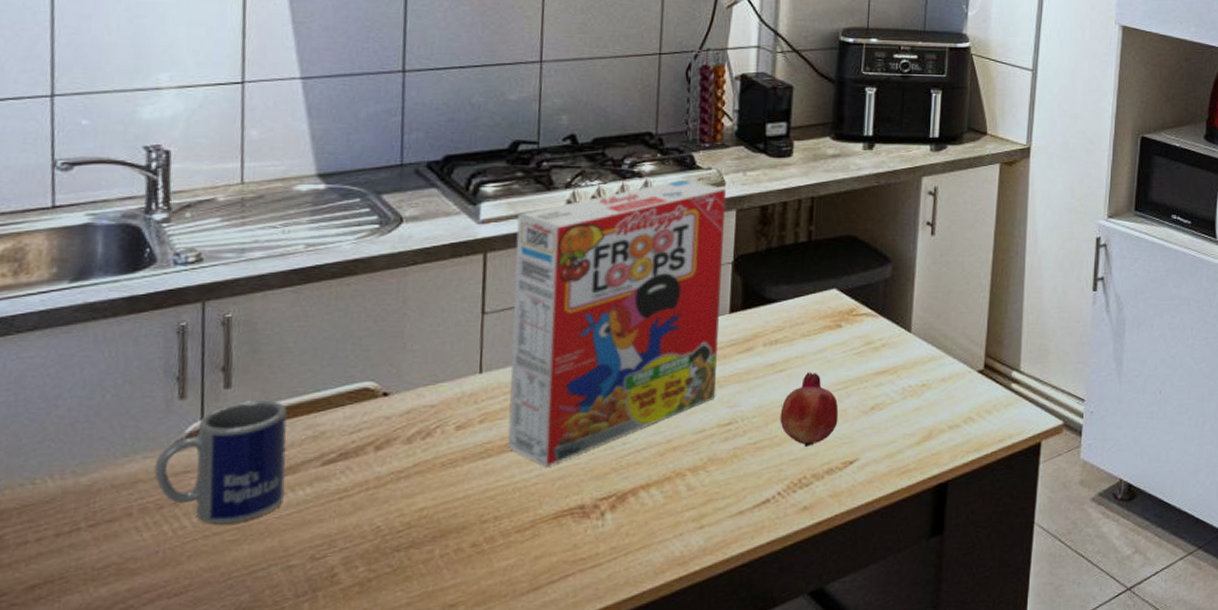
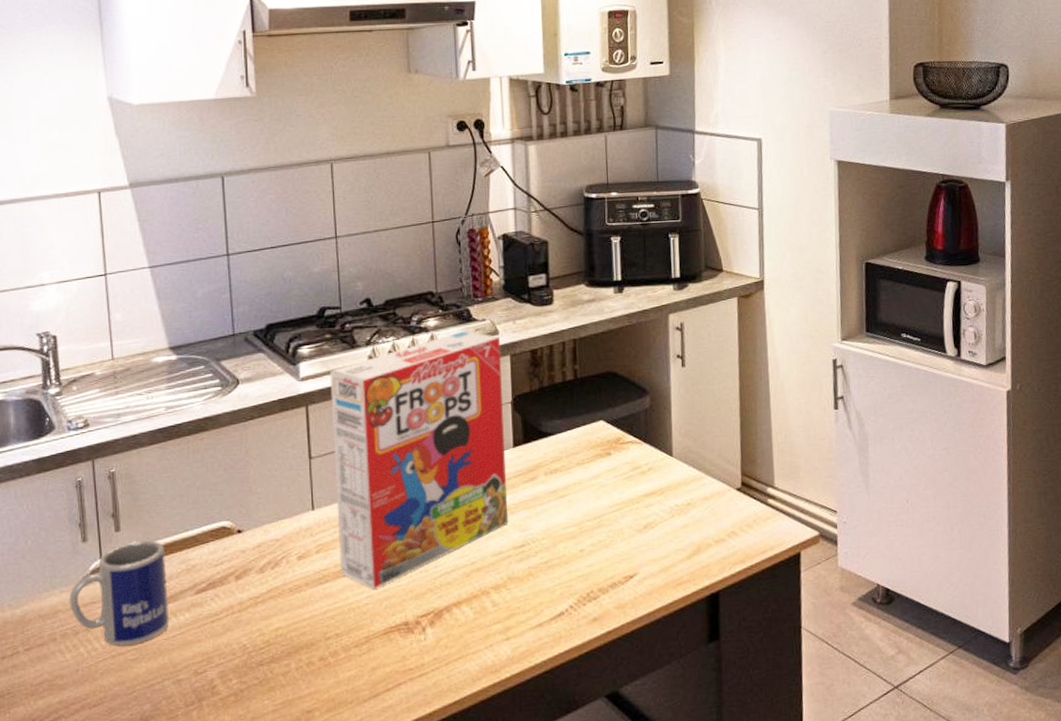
fruit: present [780,372,839,447] -> none [565,496,616,564]

